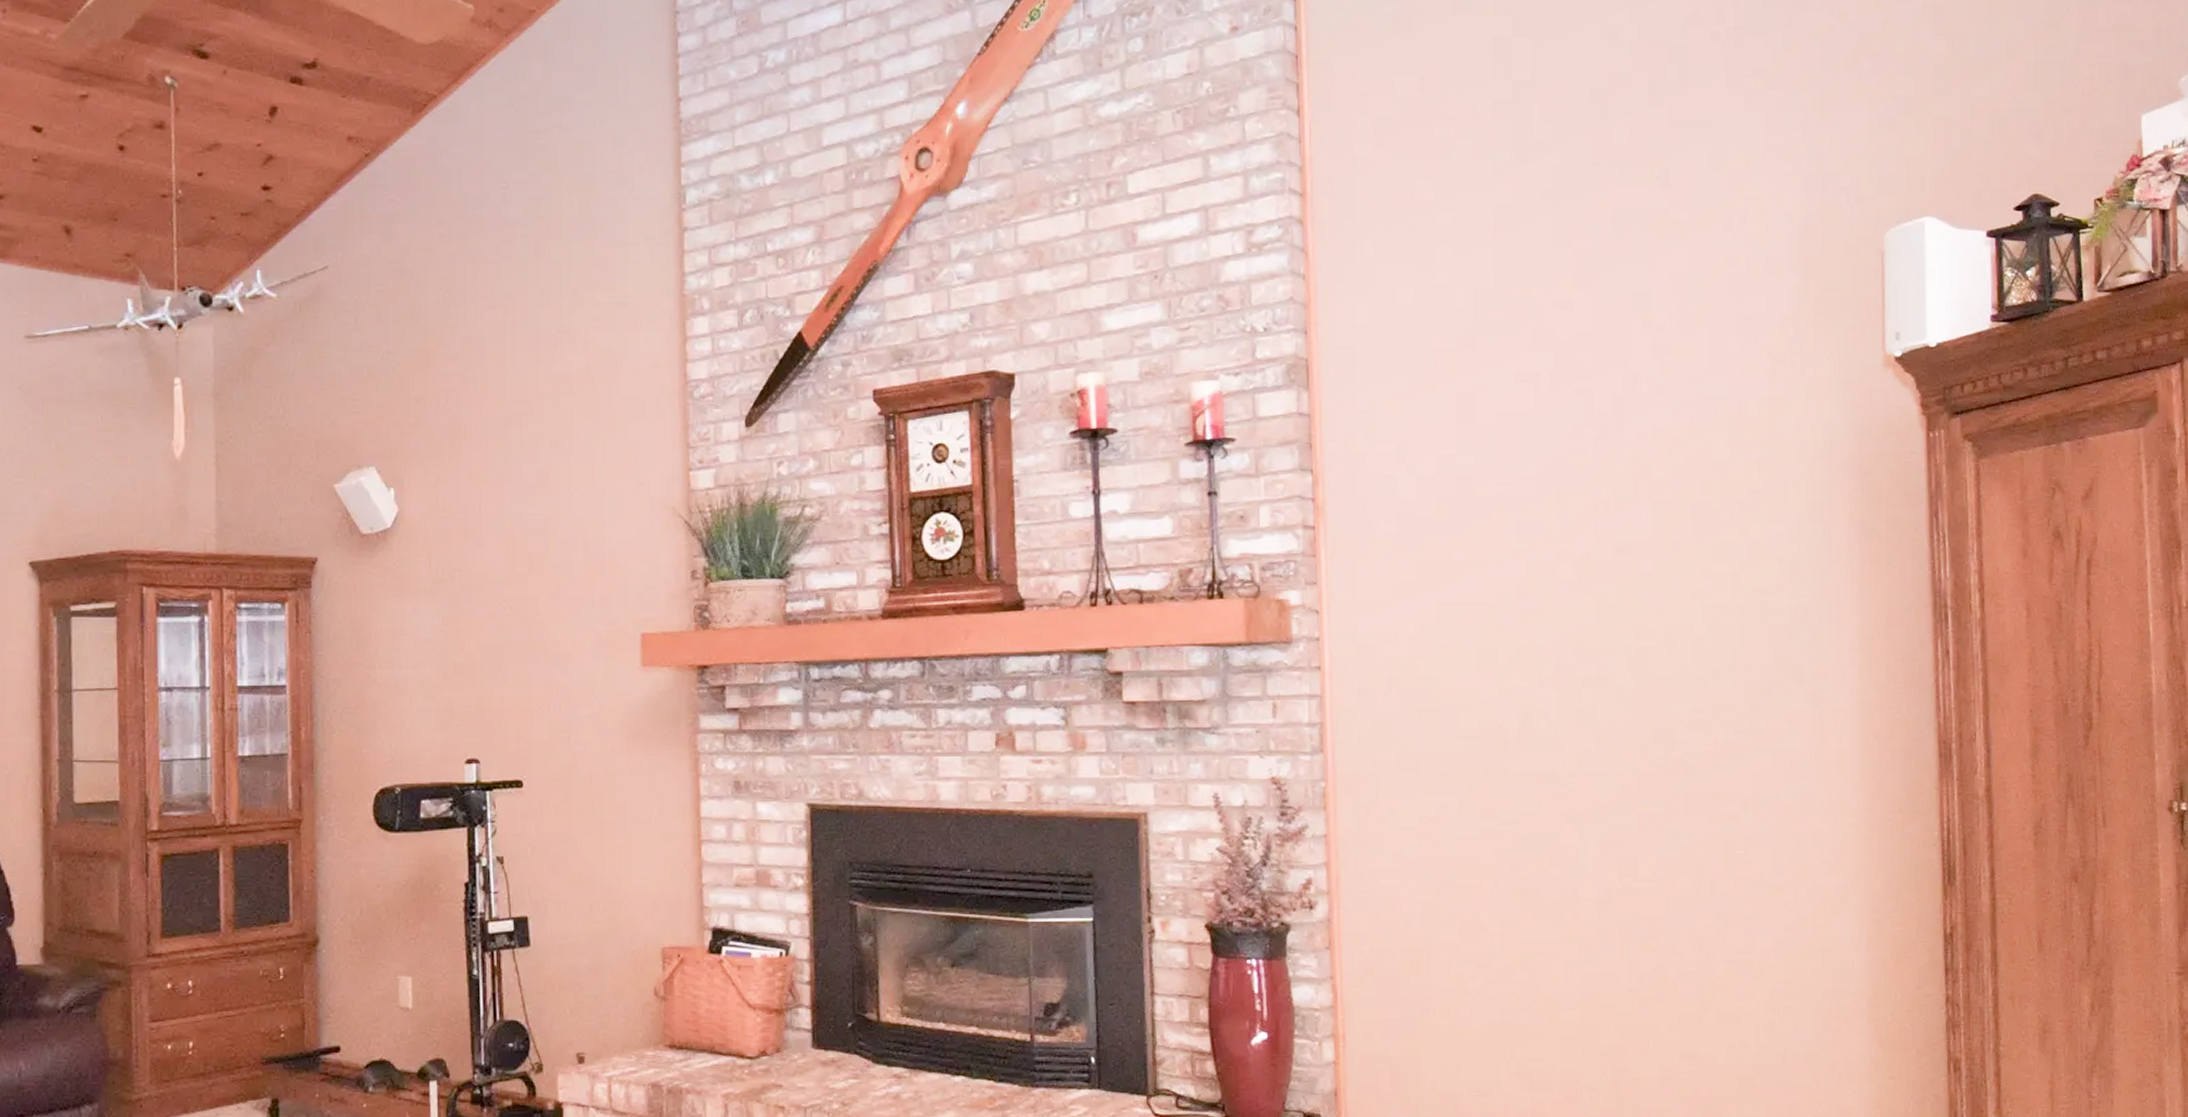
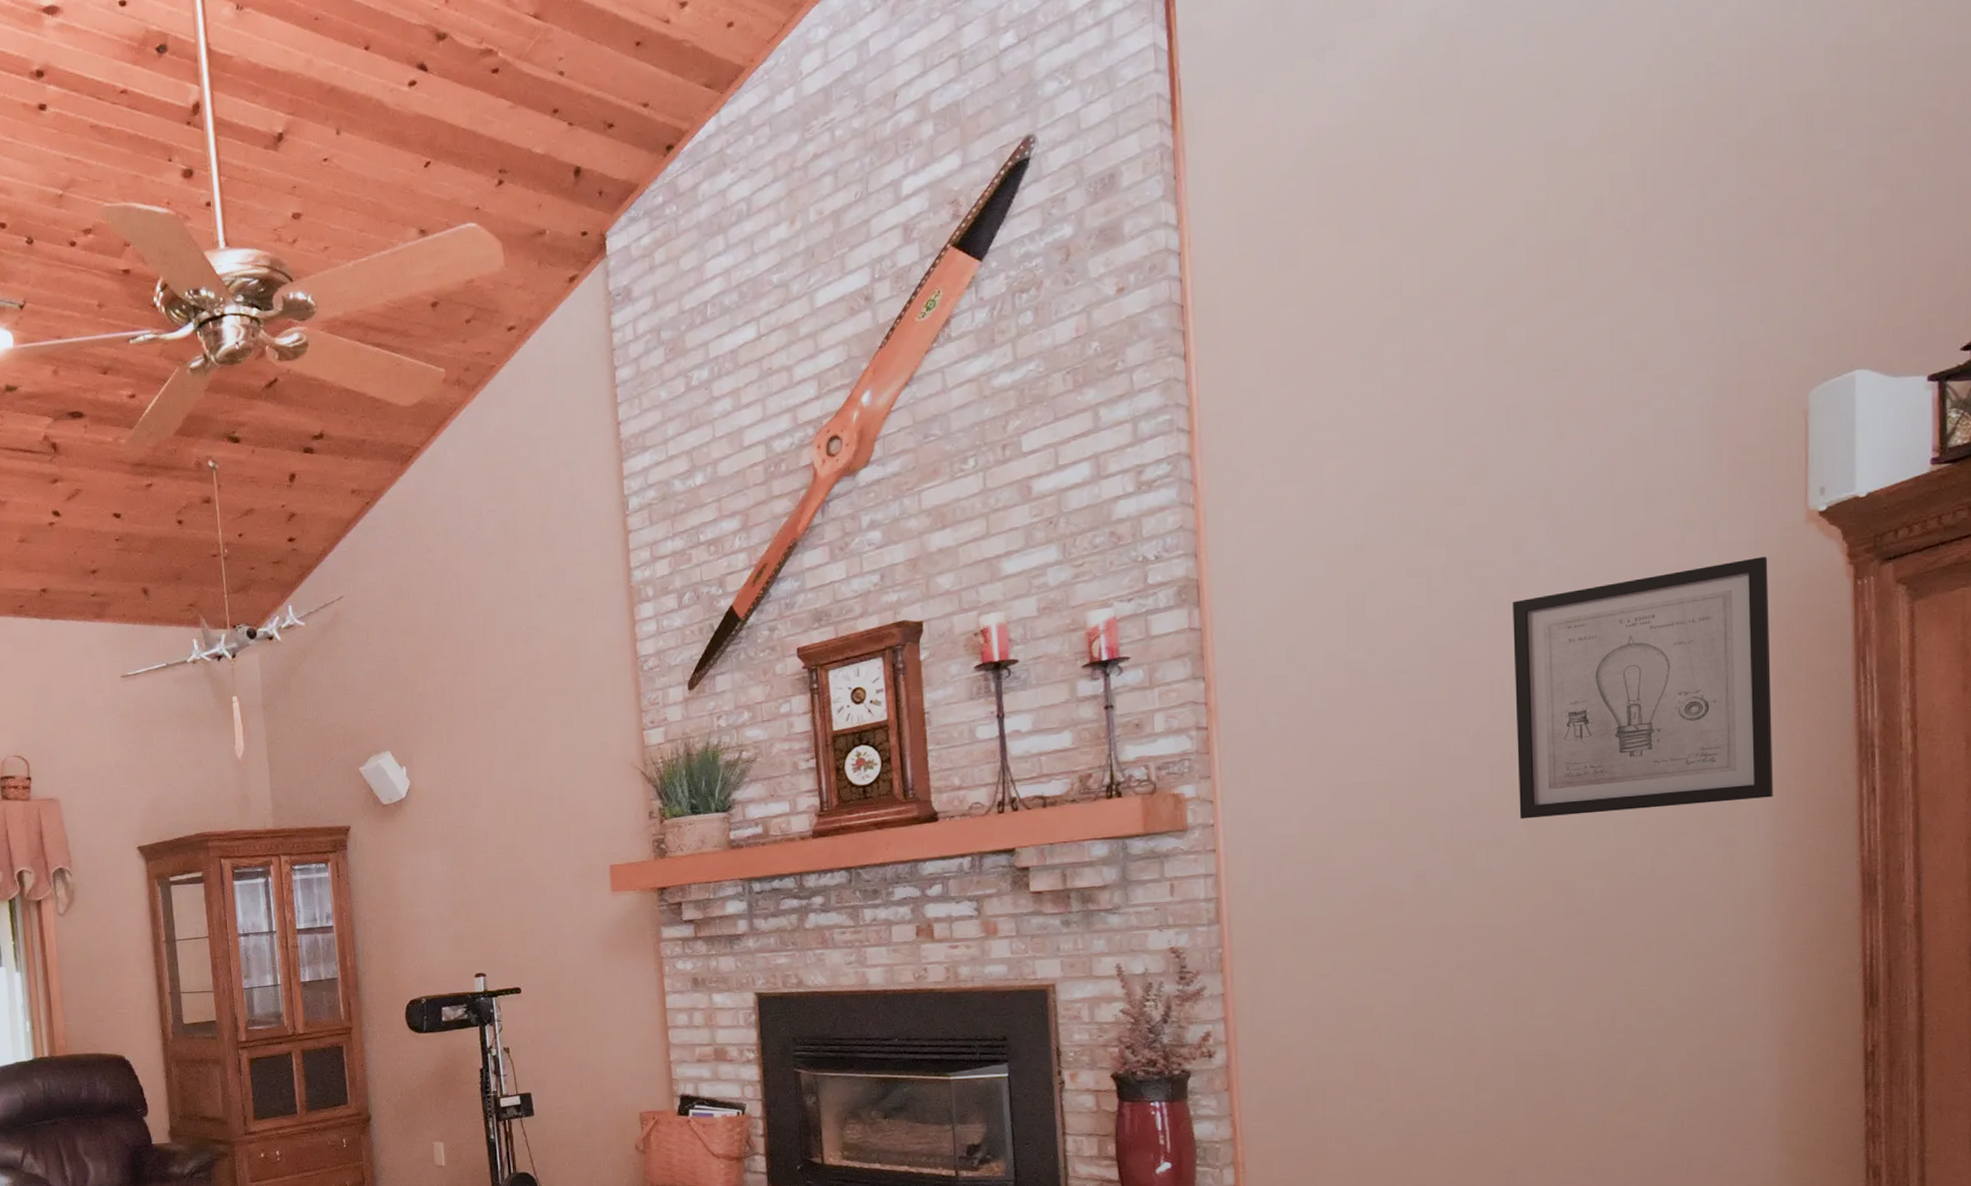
wall art: none [1616,398,1858,658] -> present [1512,557,1773,819]

